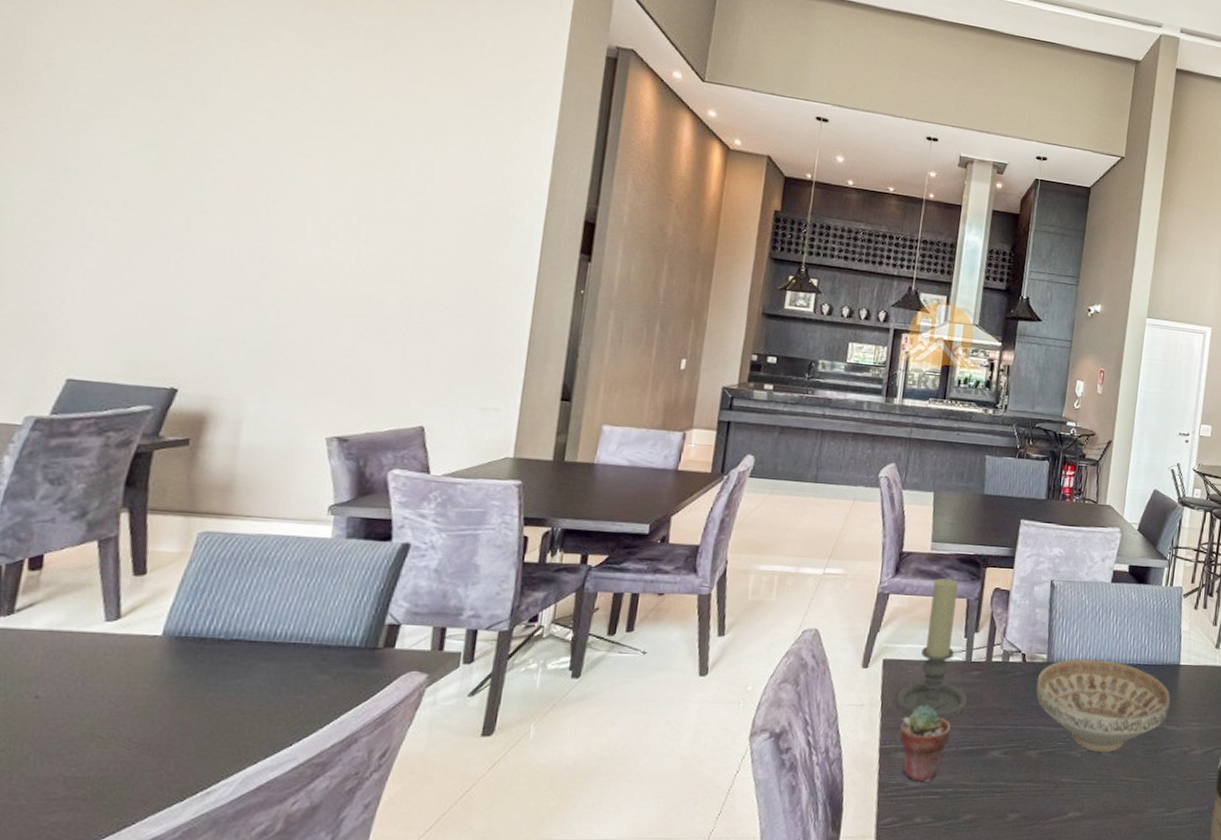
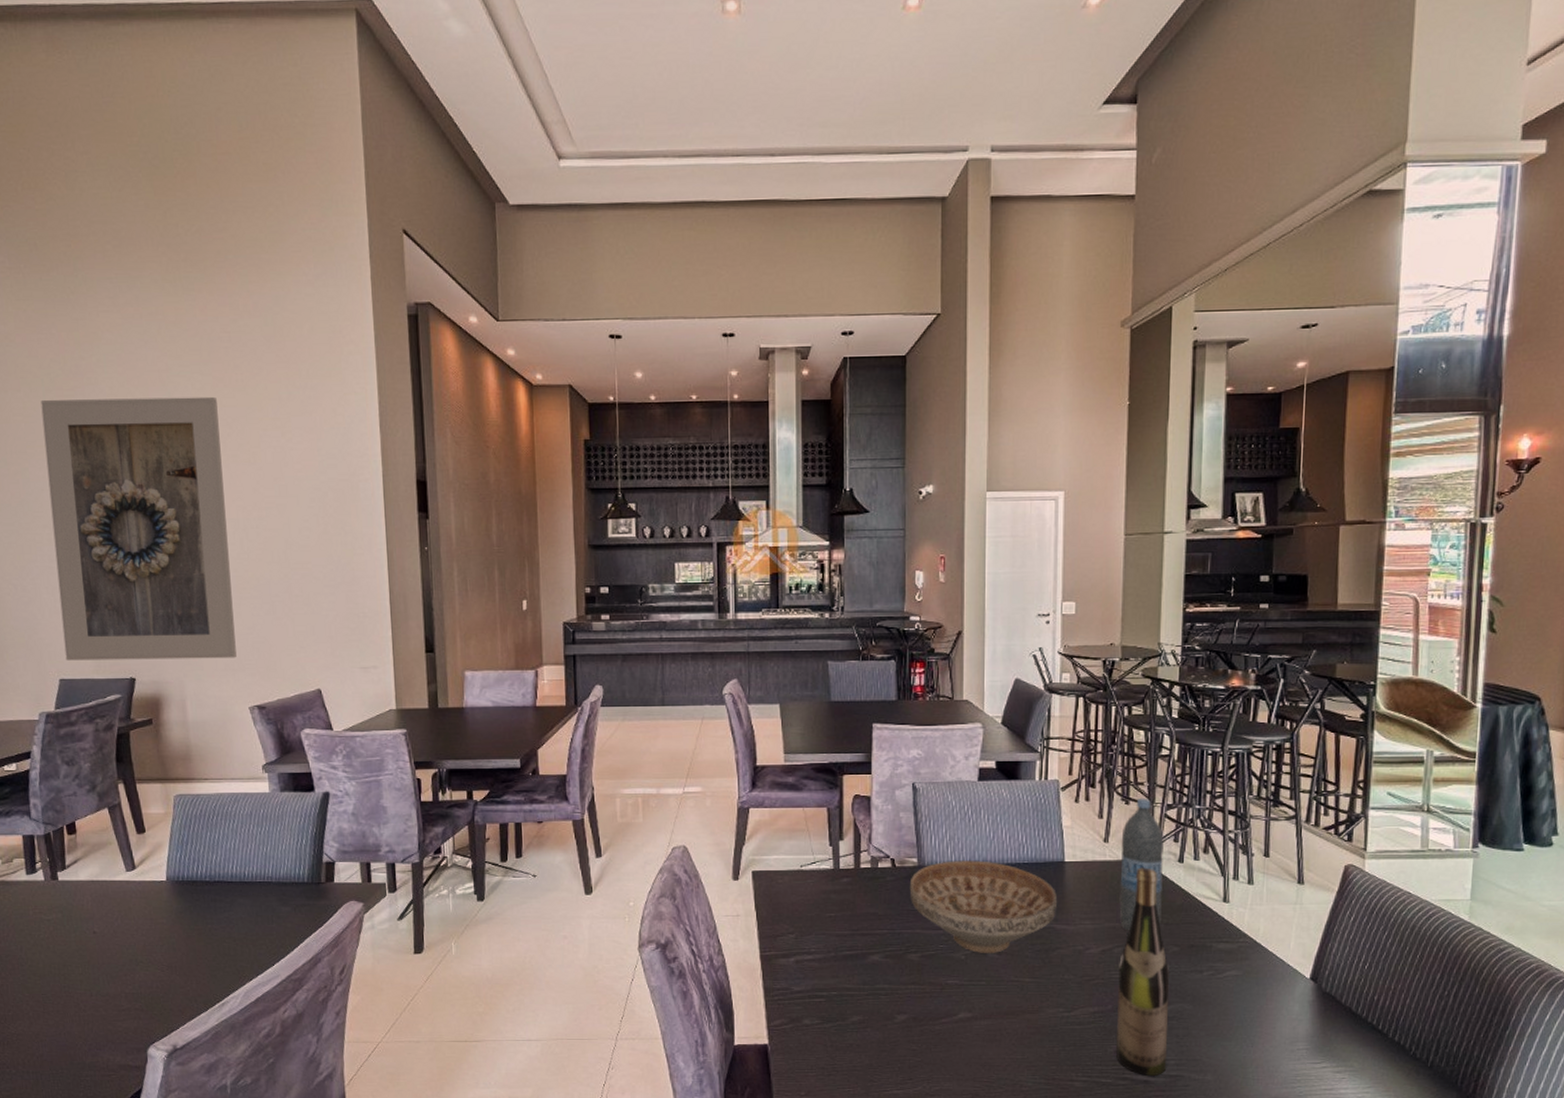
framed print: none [82,59,361,381] -> present [40,396,237,661]
candle holder: present [895,578,968,719] -> none [769,788,841,925]
potted succulent: present [899,706,951,783] -> none [778,914,828,987]

